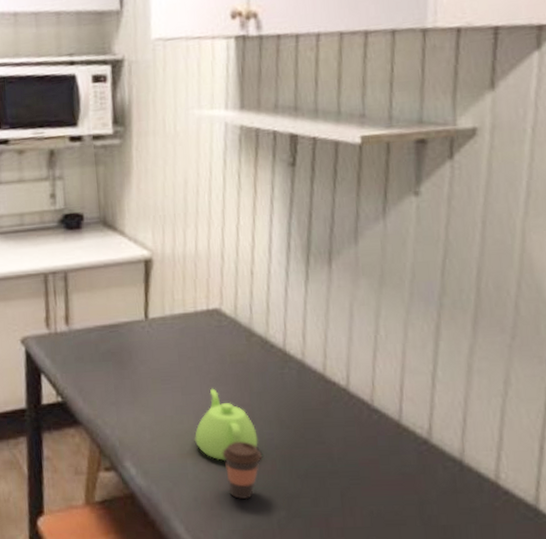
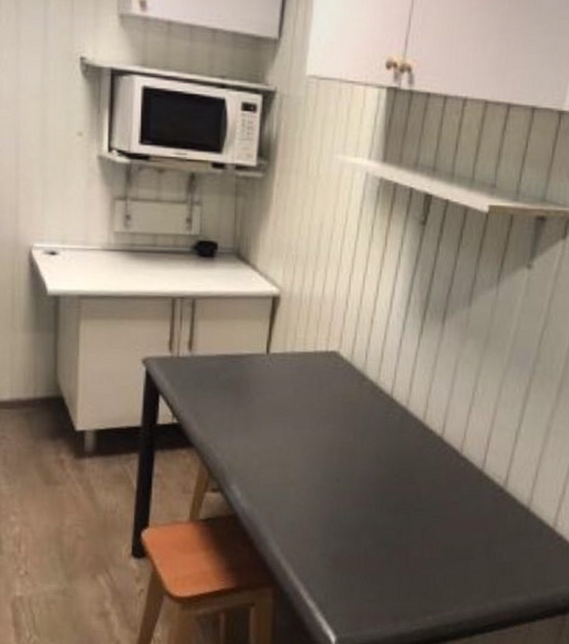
teapot: present [194,388,258,462] -> none [298,424,357,492]
coffee cup: present [222,441,262,500] -> none [322,475,358,528]

